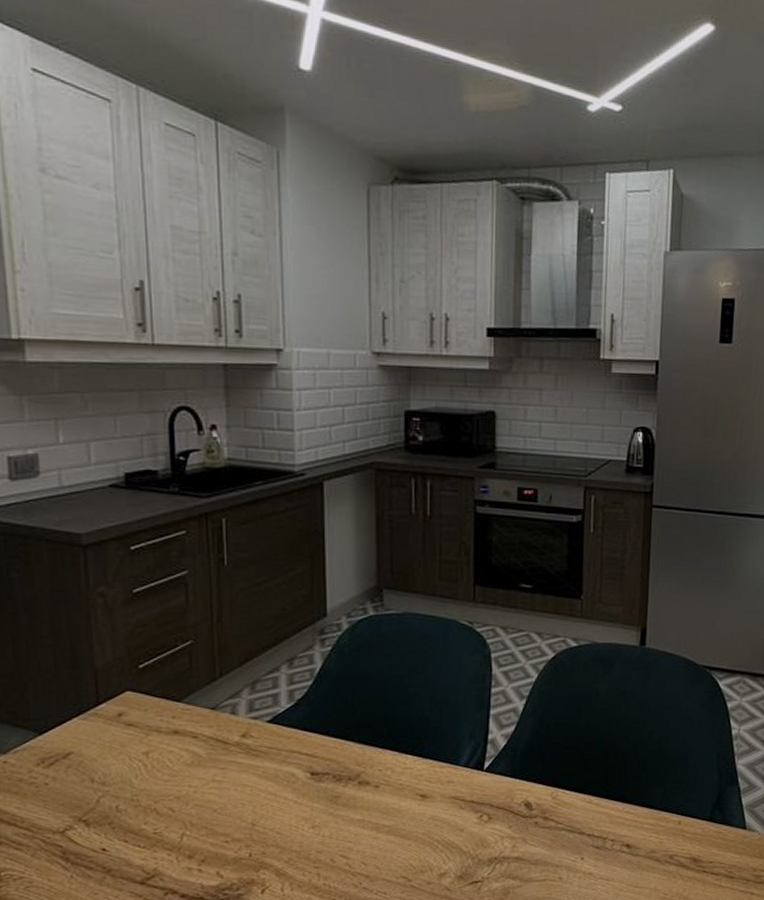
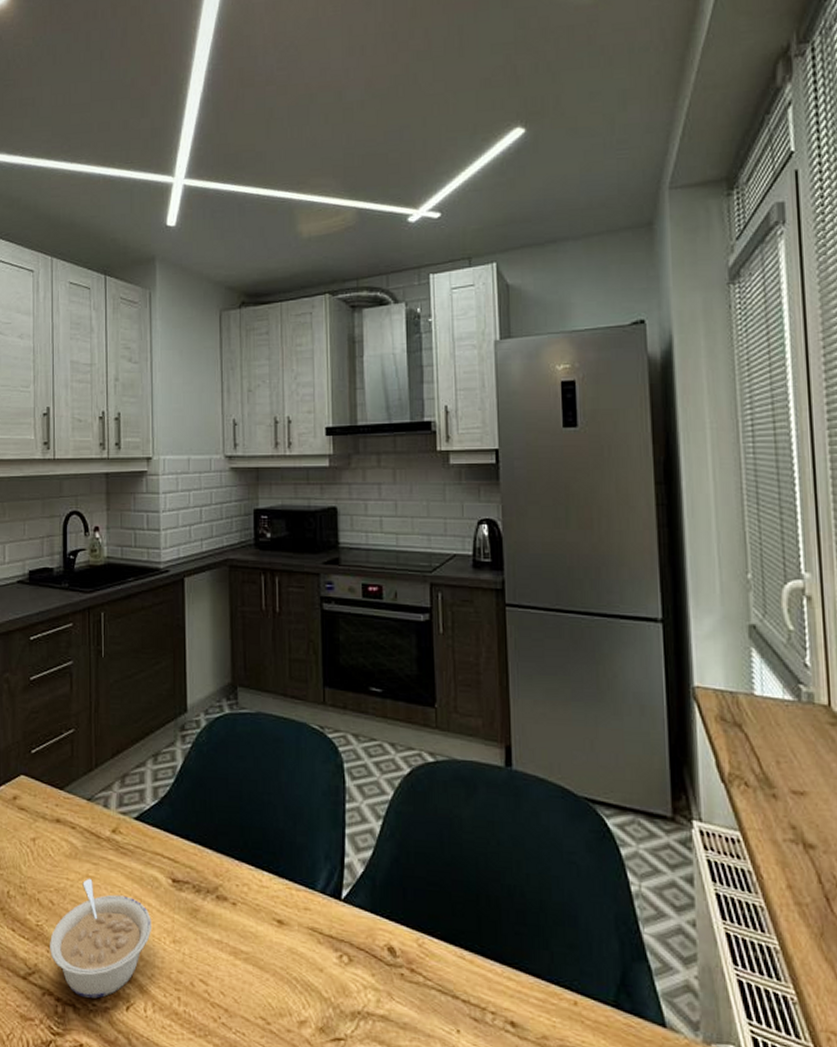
legume: none [171,782,288,889] -> present [50,878,151,999]

